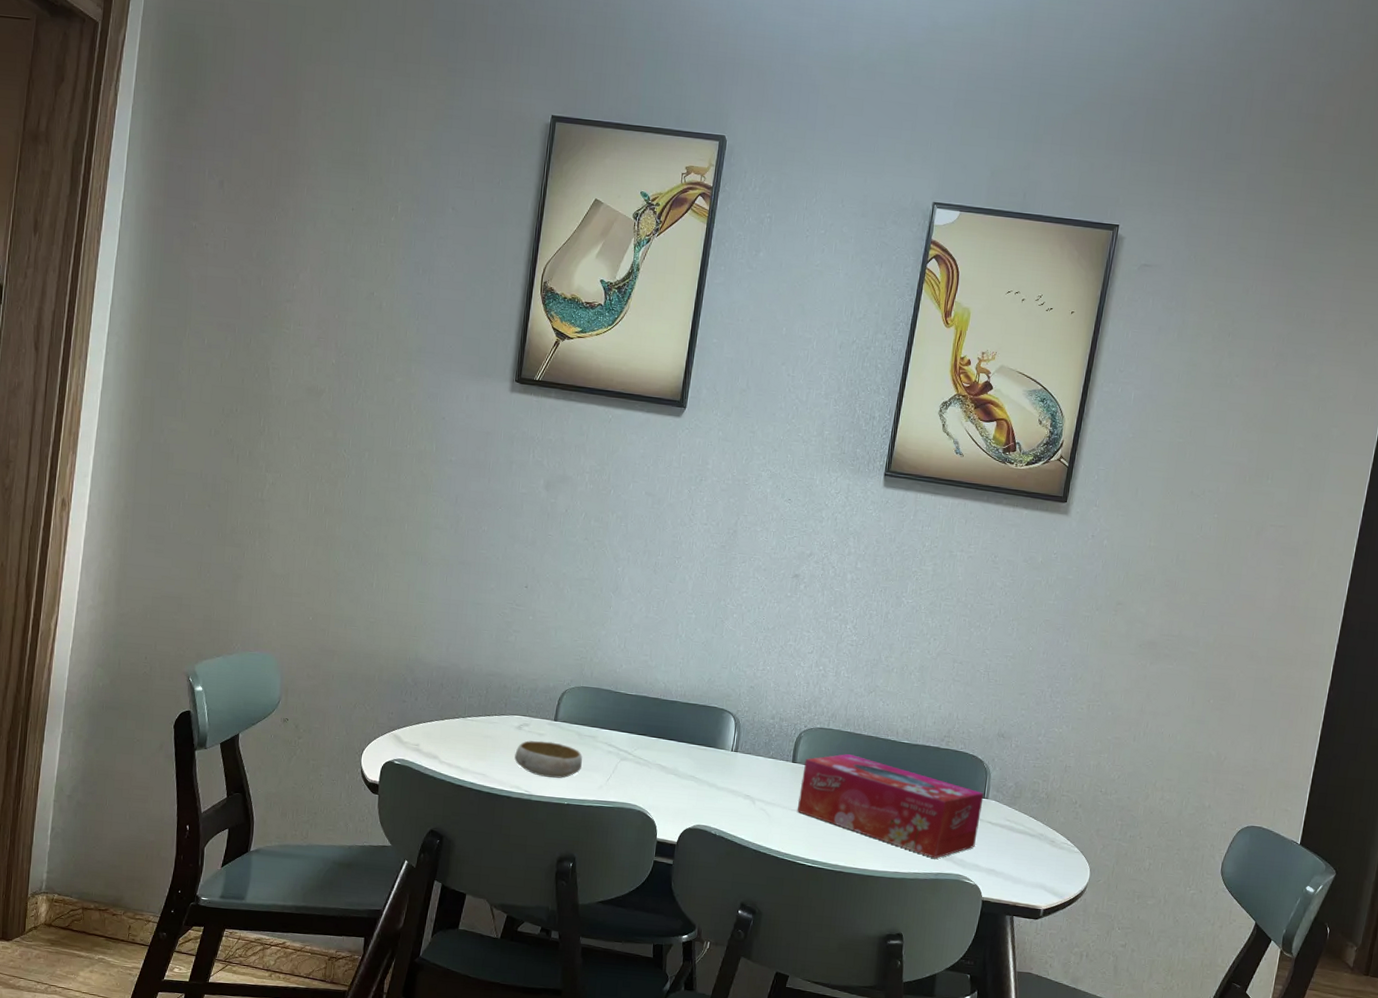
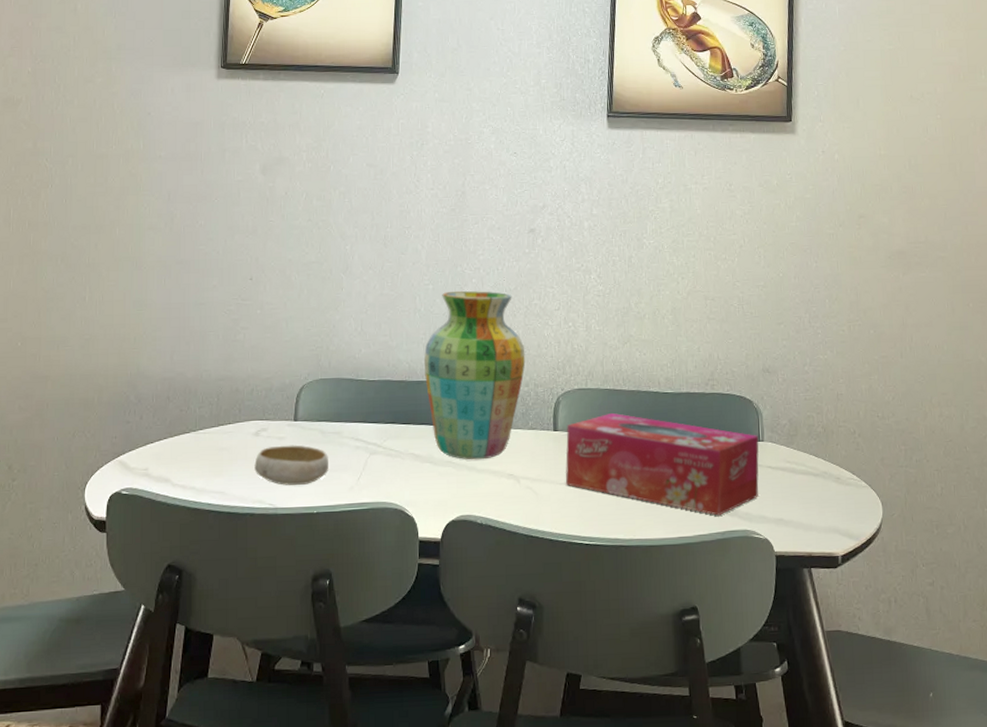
vase: none [678,623,775,779] -> present [423,290,526,460]

